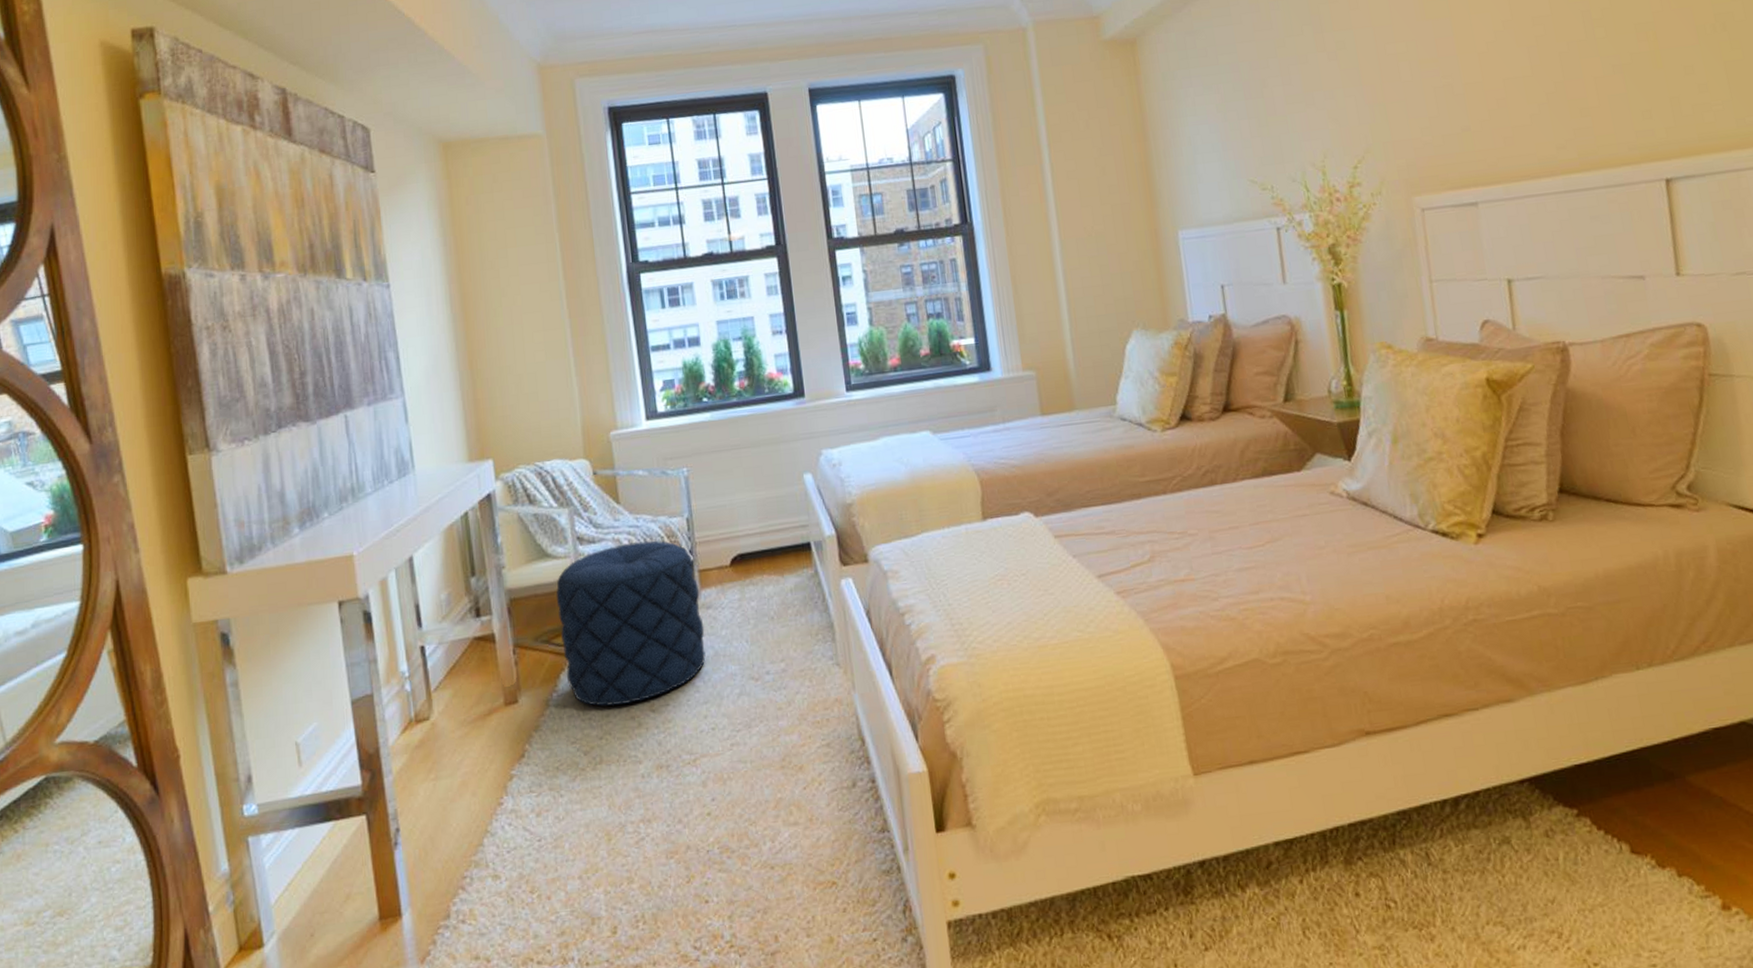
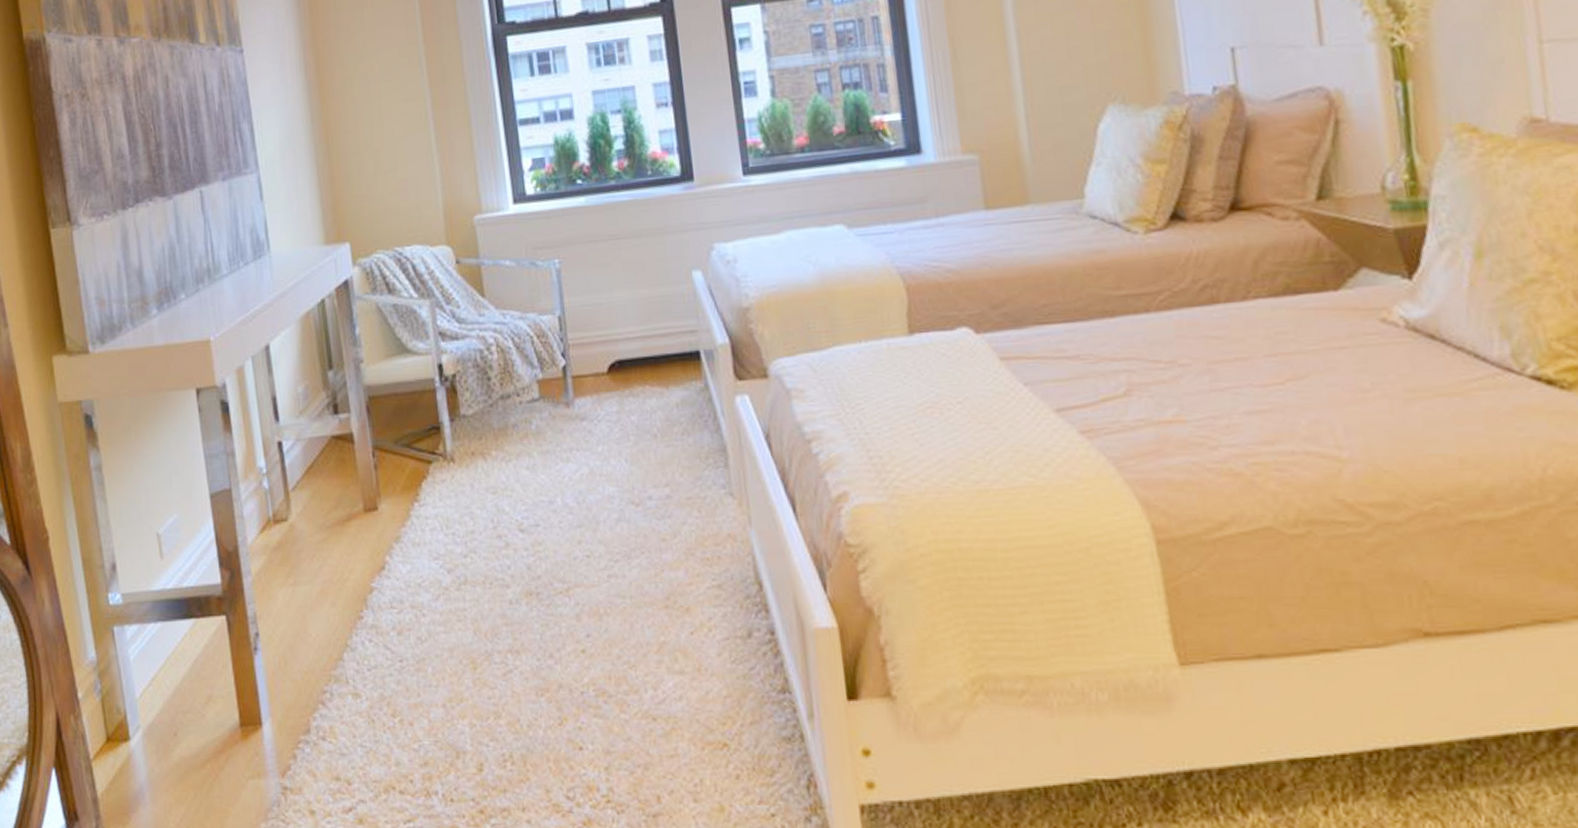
pouf: present [556,540,706,707] -> none [417,339,580,522]

